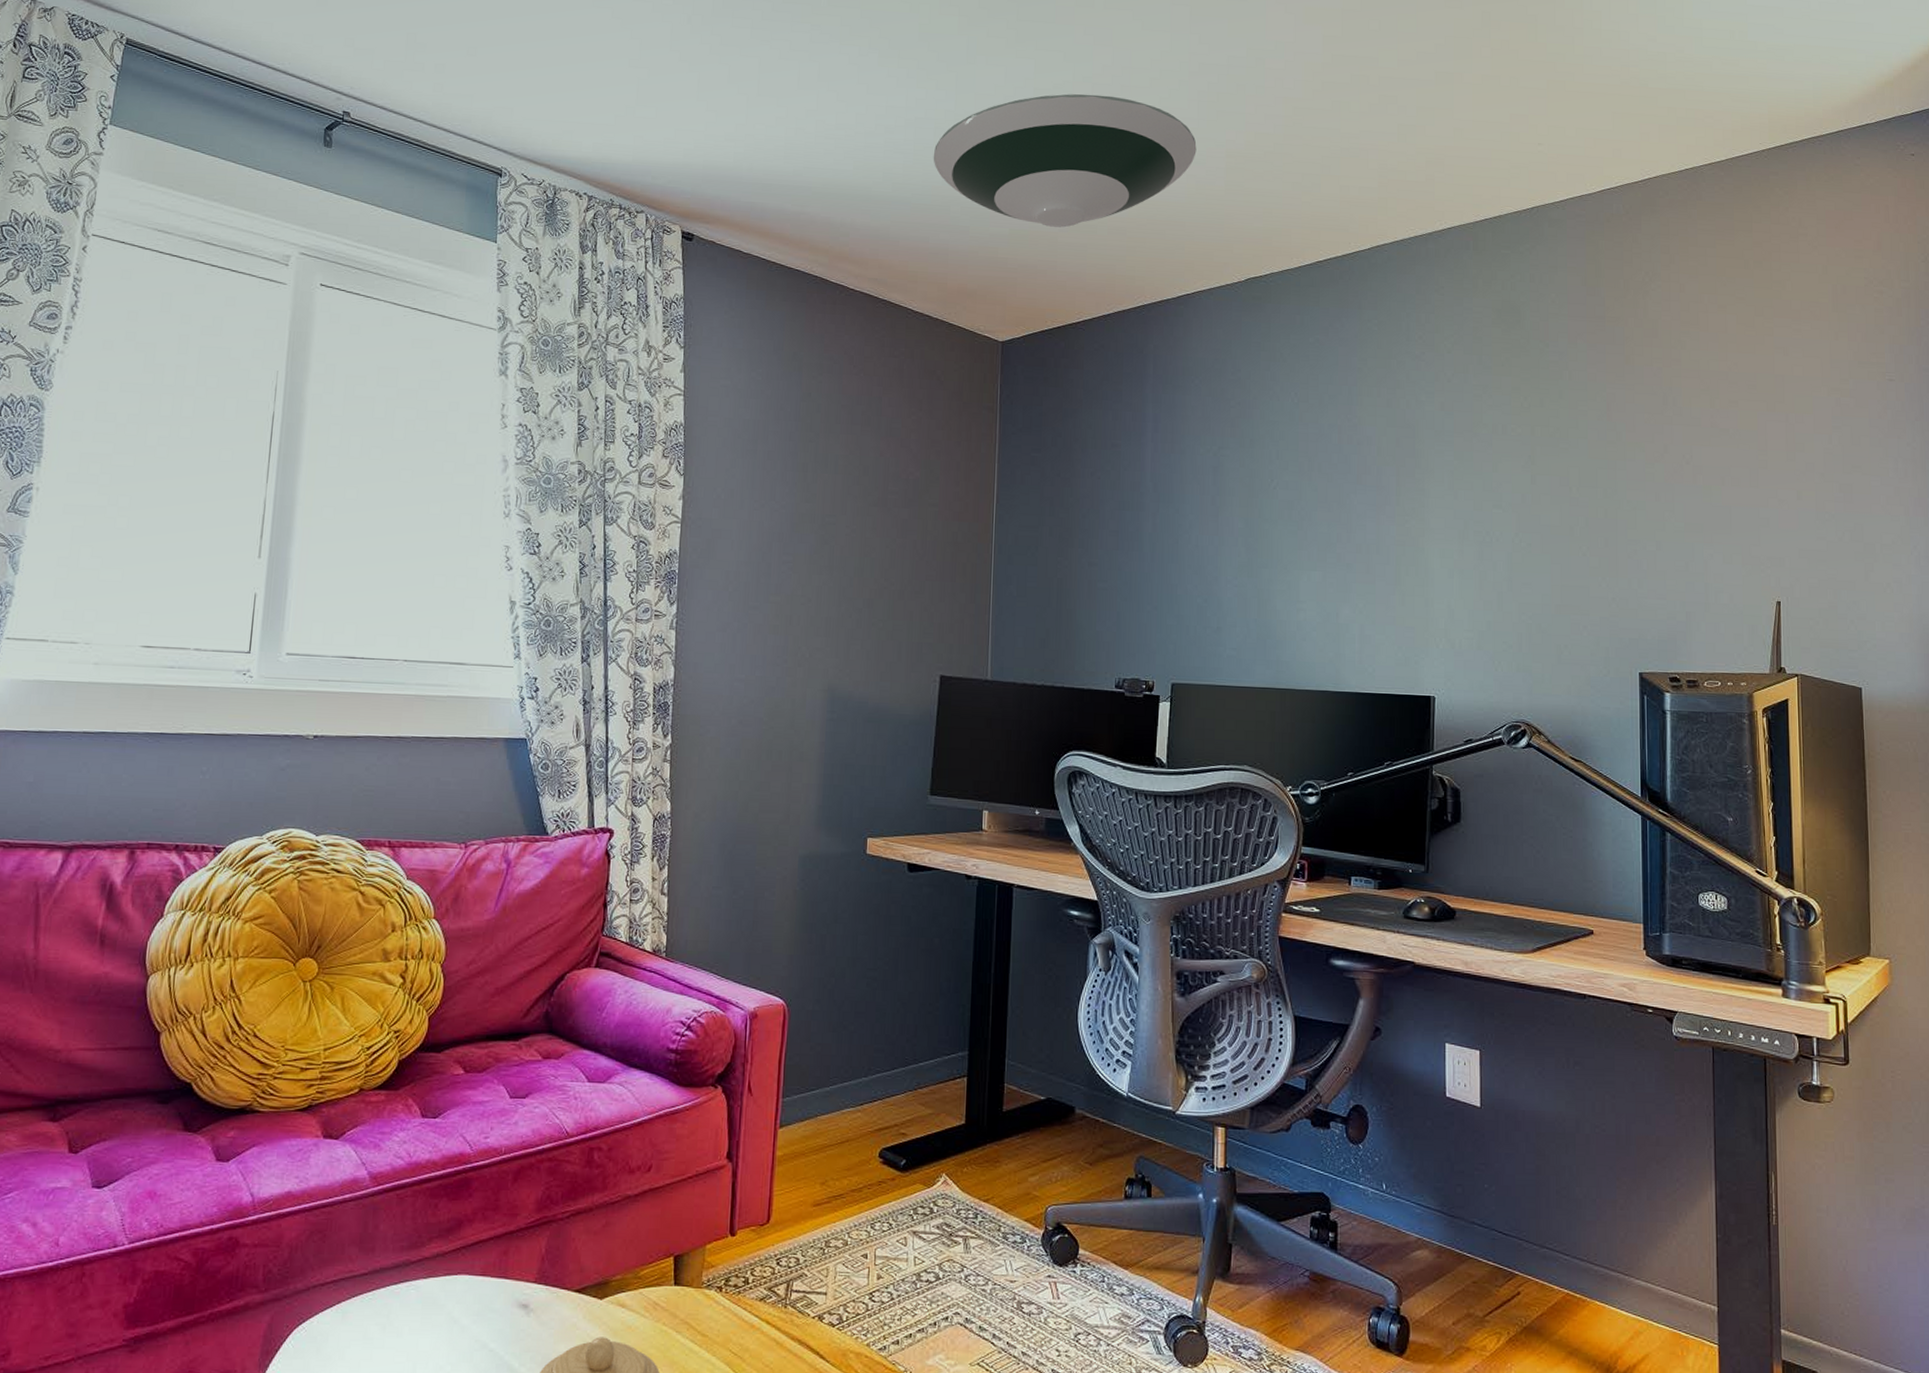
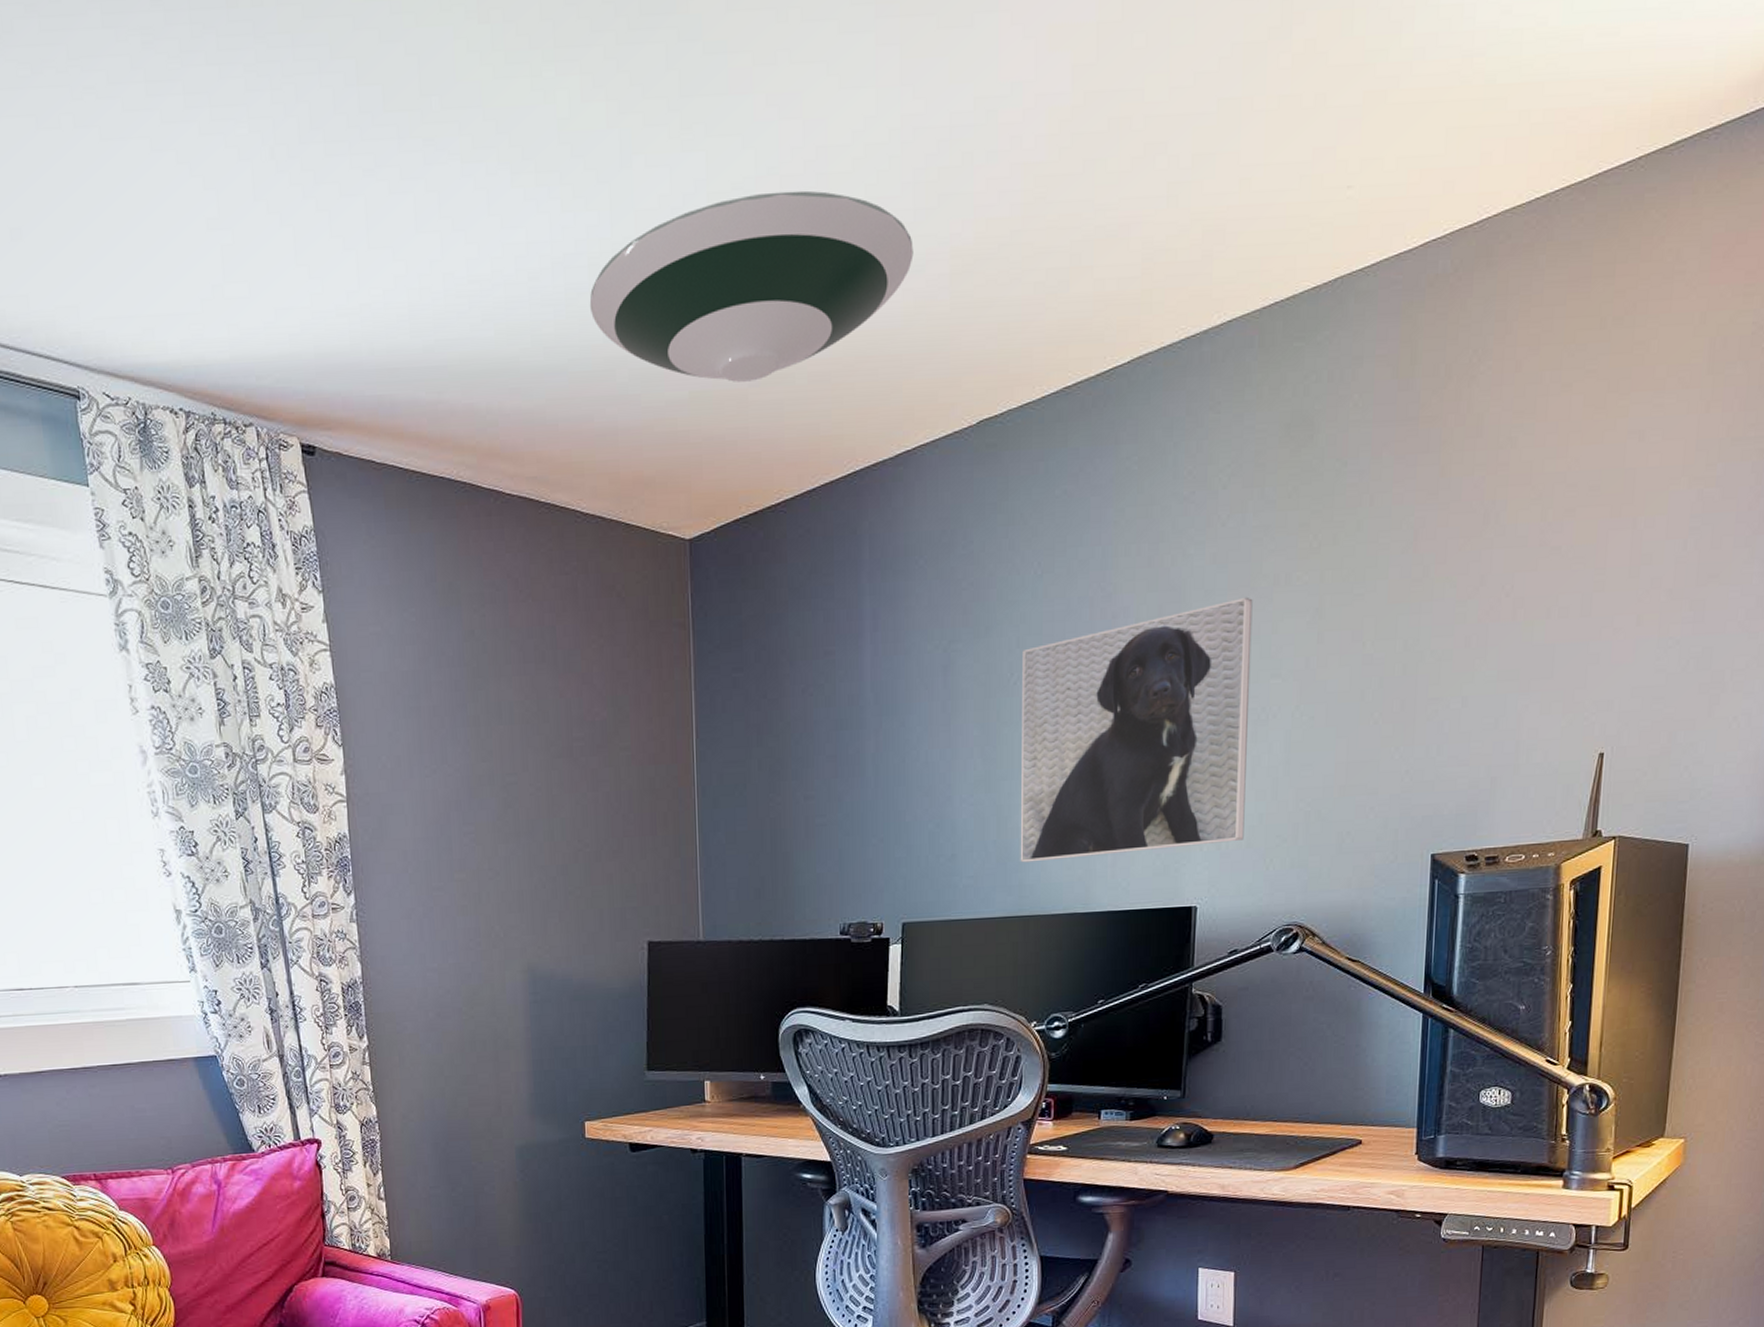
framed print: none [1278,439,1476,643] -> present [1020,596,1253,863]

